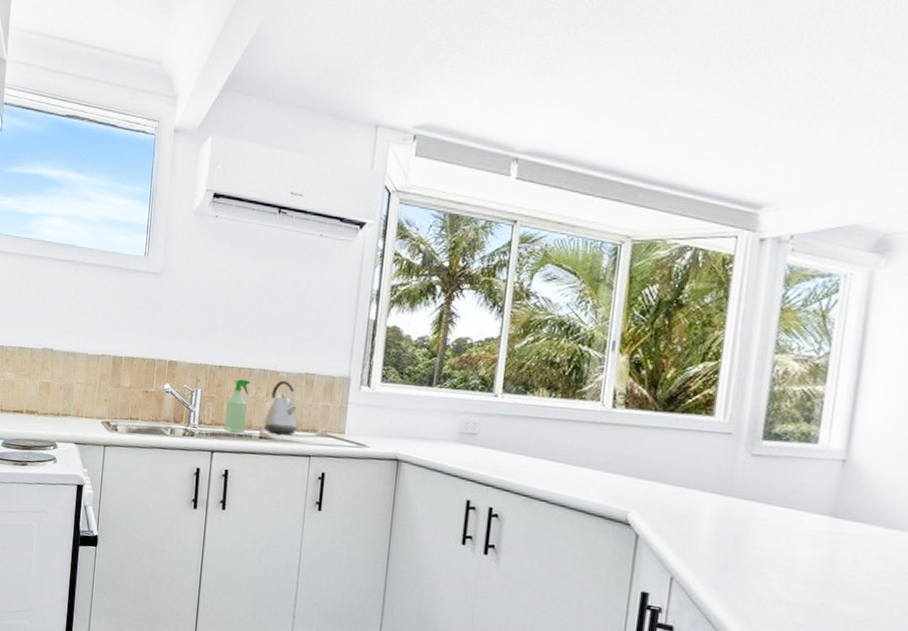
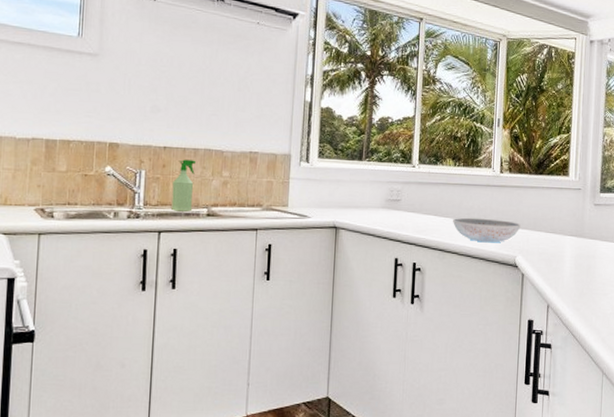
kettle: present [263,380,299,435] -> none [210,159,245,211]
dish: none [542,459,638,493] -> present [452,217,521,243]

